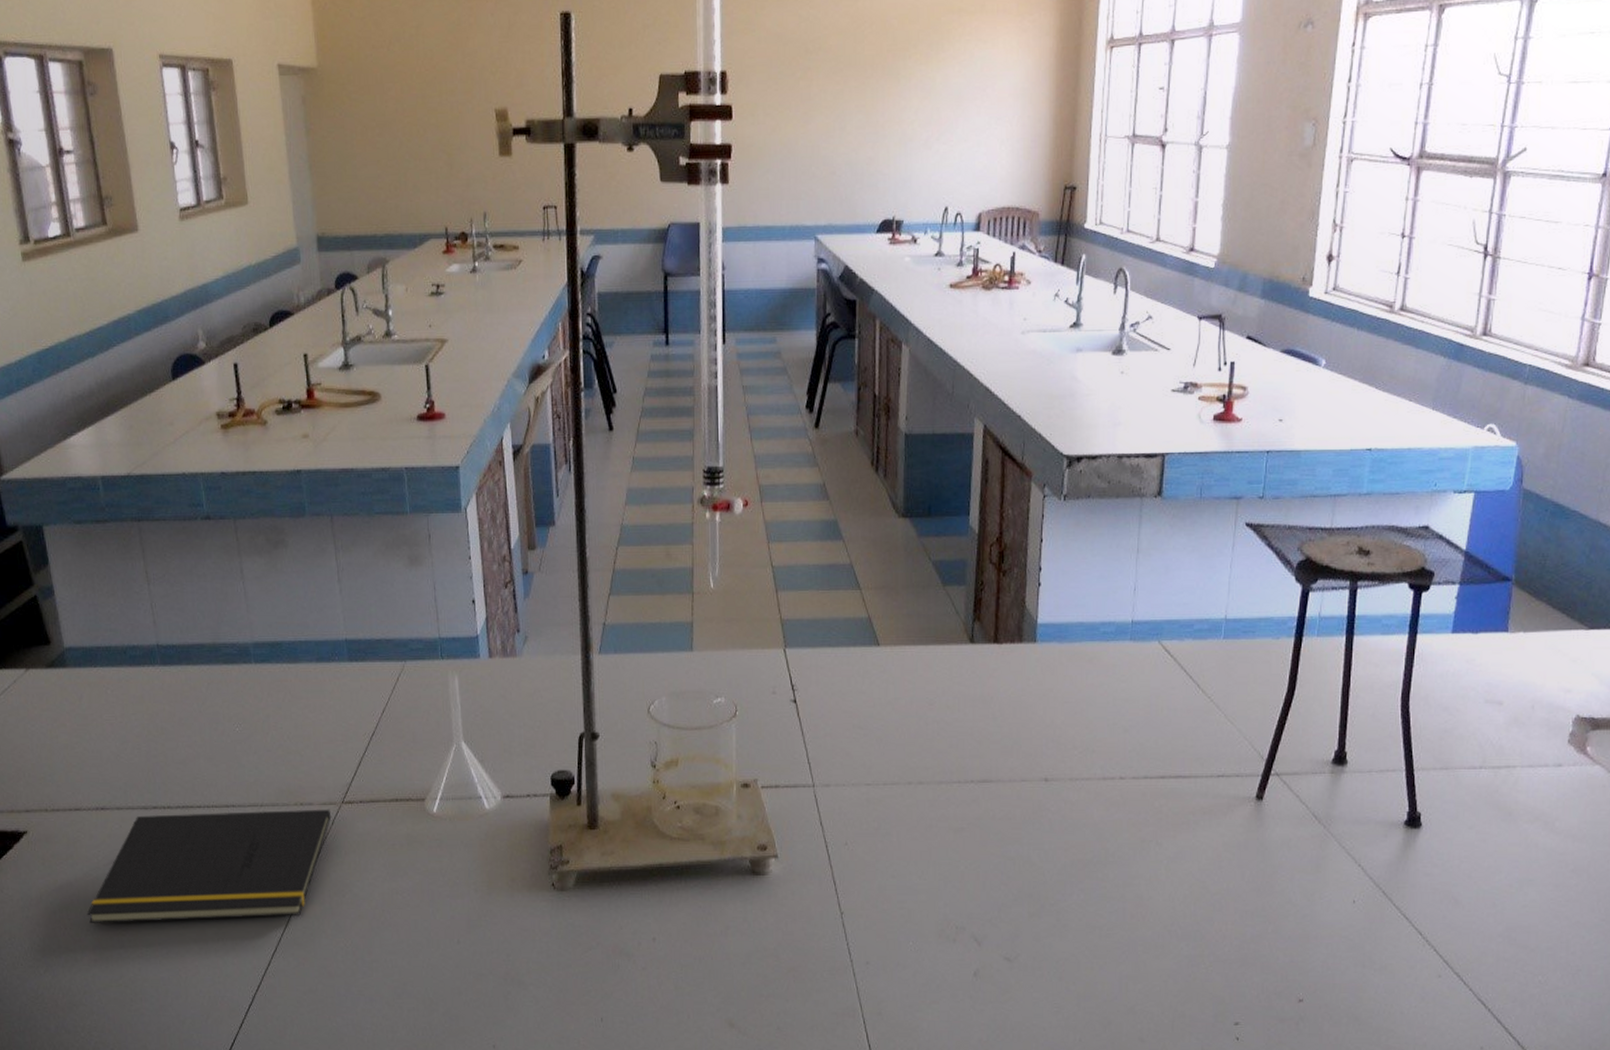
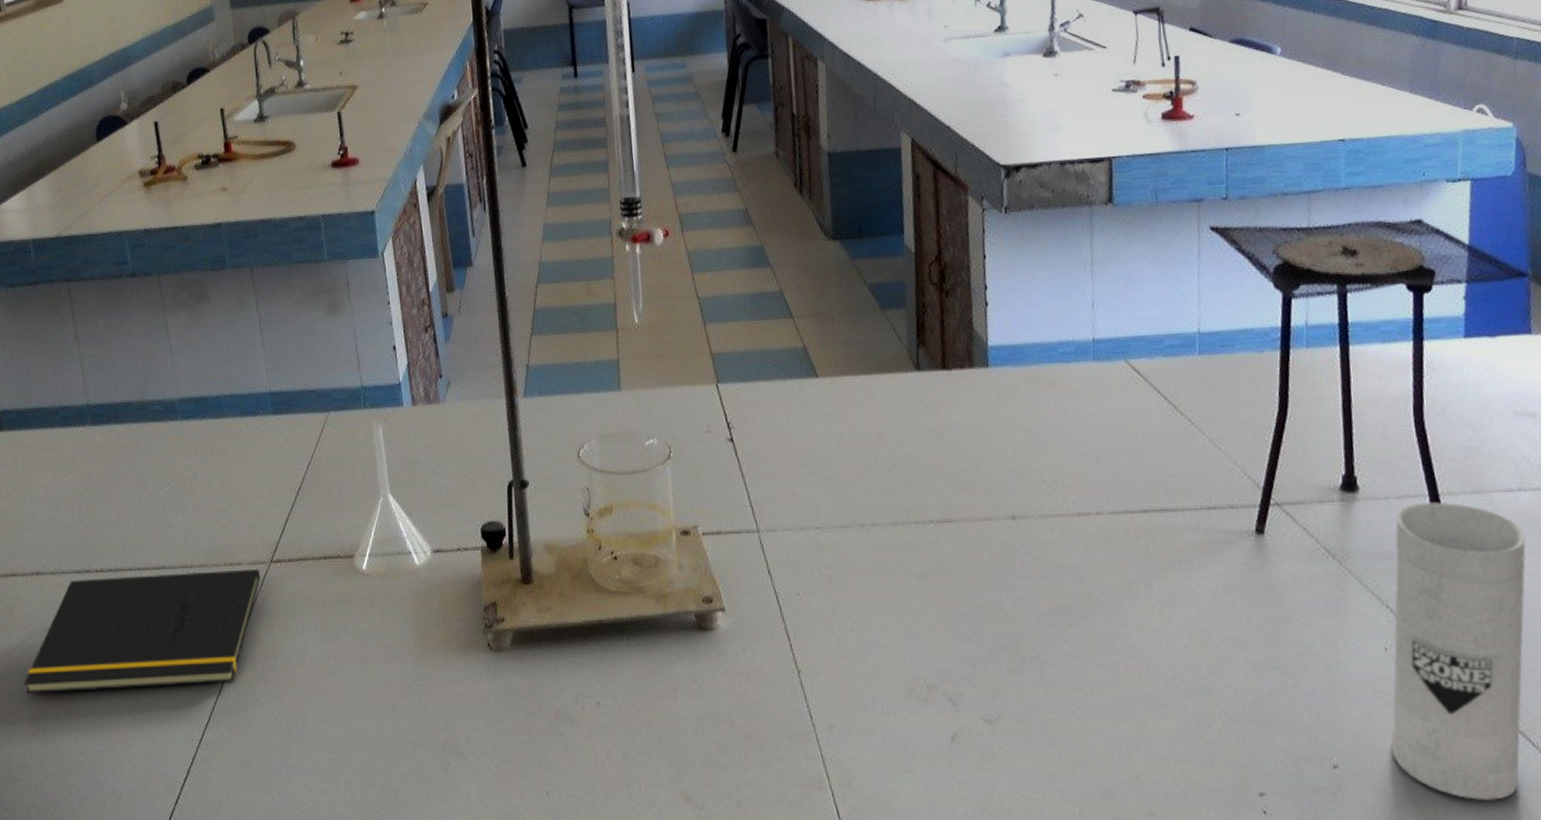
paper towel roll: none [1349,776,1481,1031] -> present [1391,502,1527,802]

